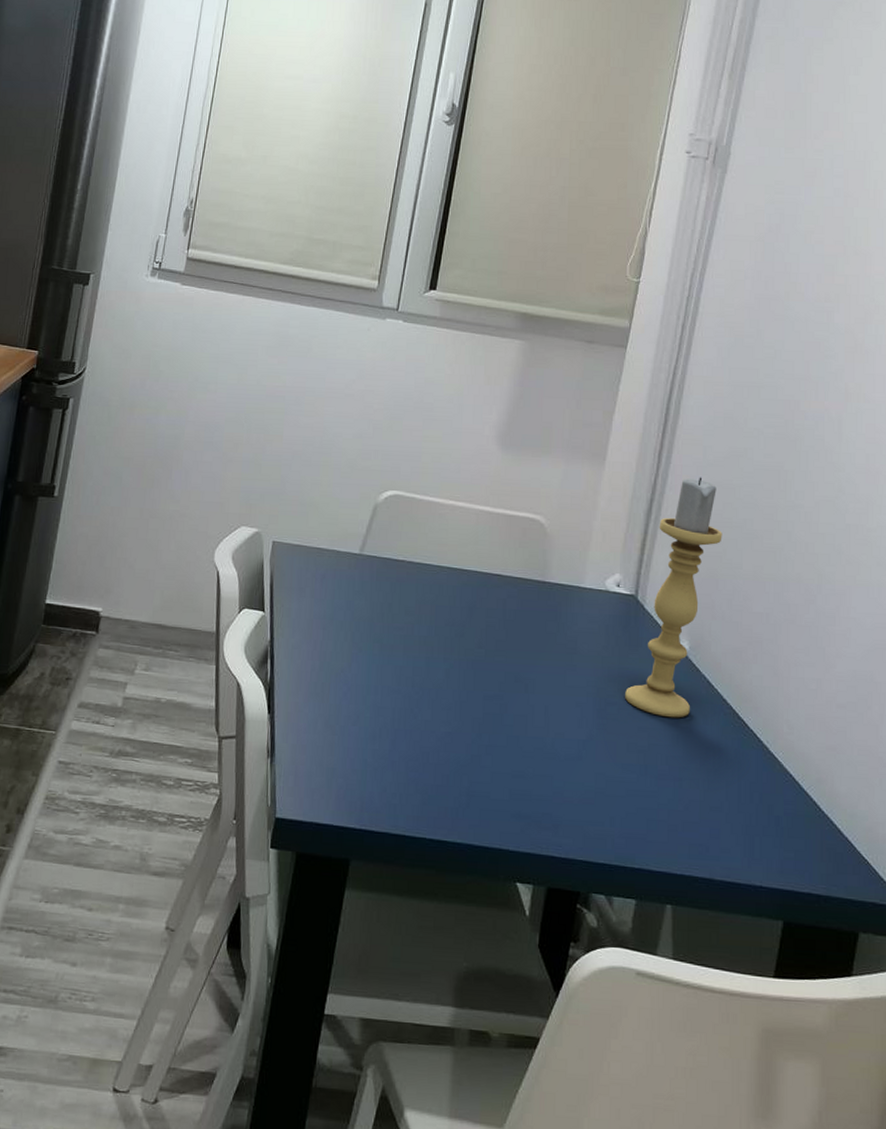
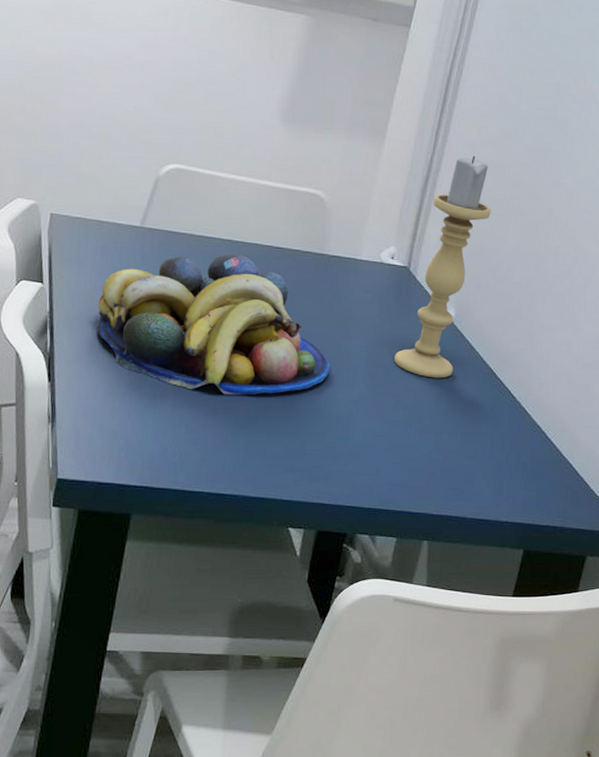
fruit bowl: none [316,581,556,733] -> present [97,253,331,396]

